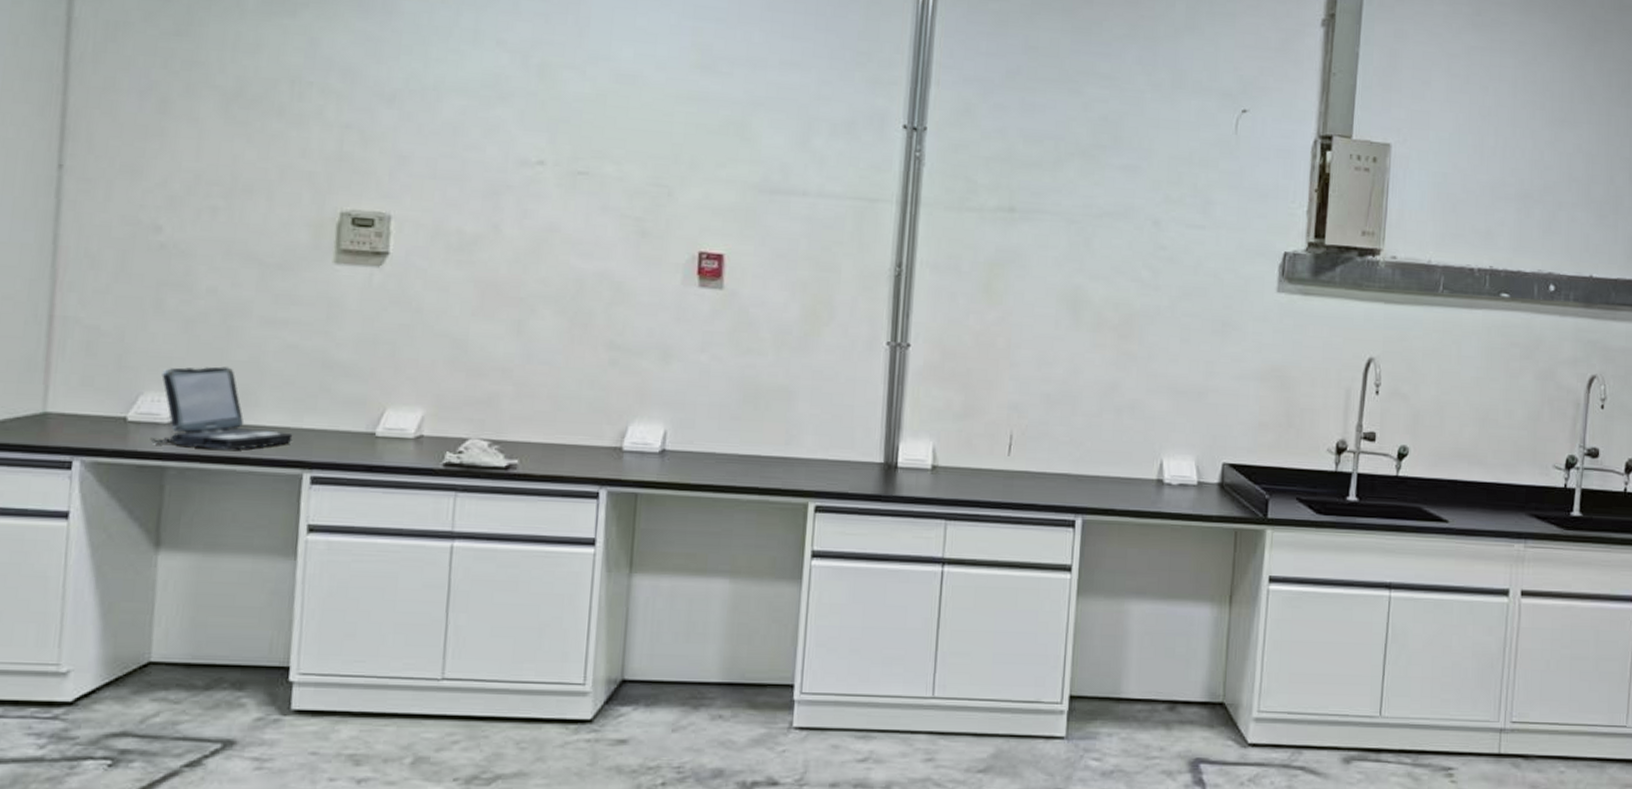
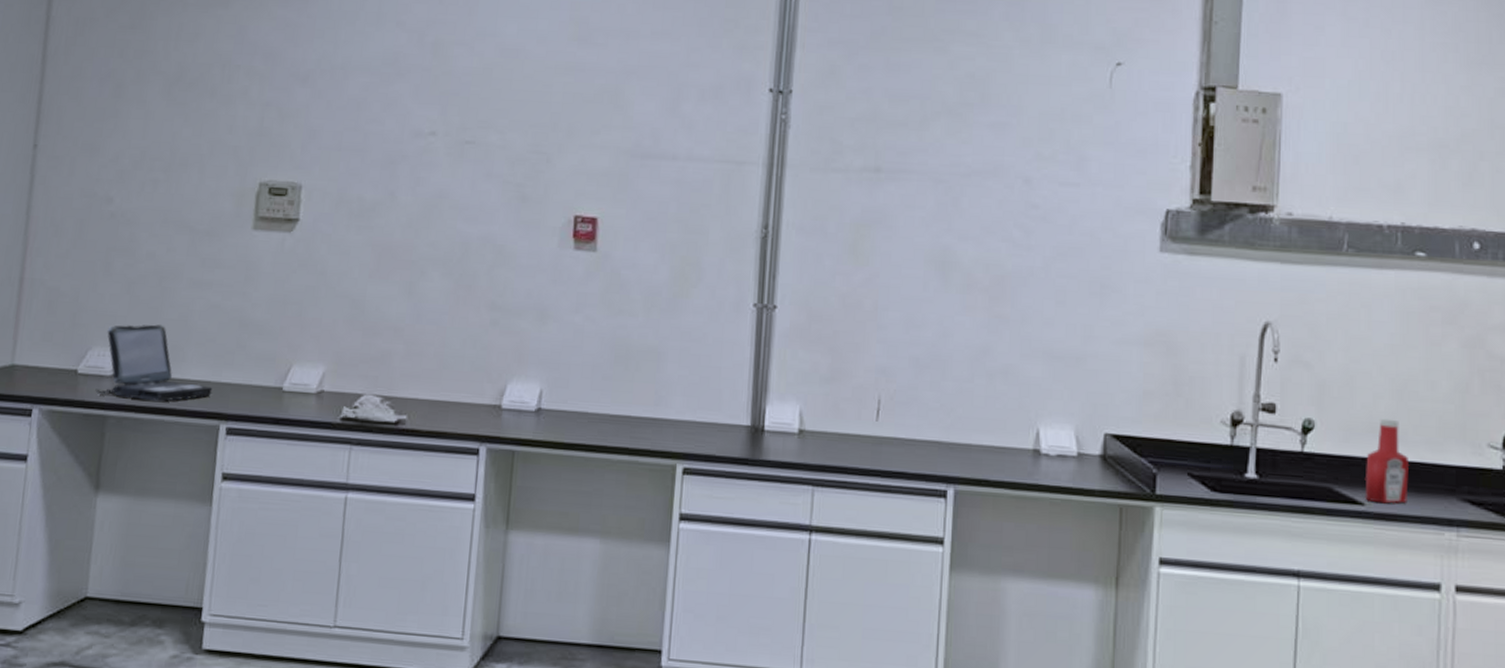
ketchup bottle: none [1449,444,1488,521] -> present [1364,418,1410,504]

